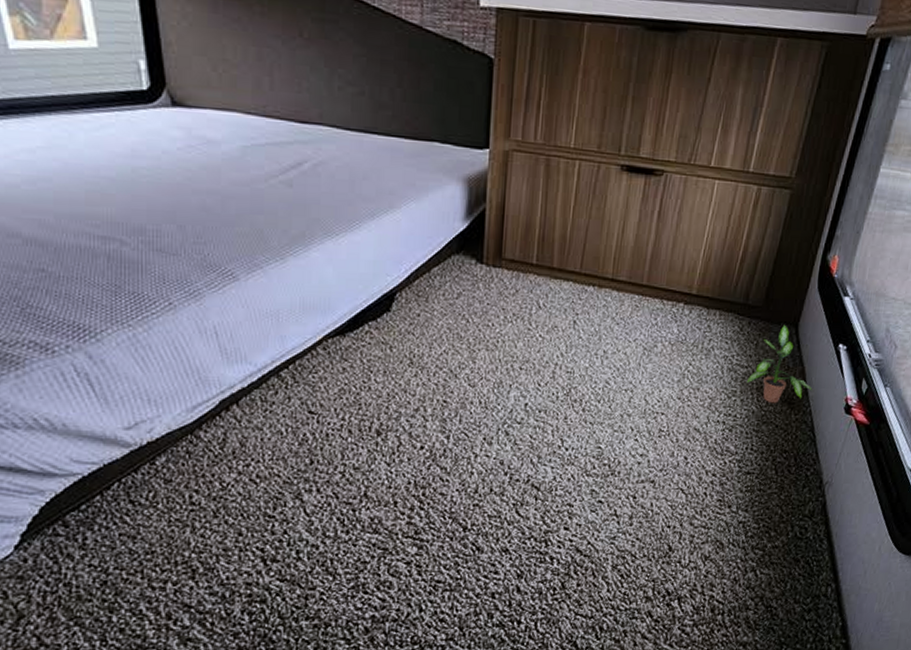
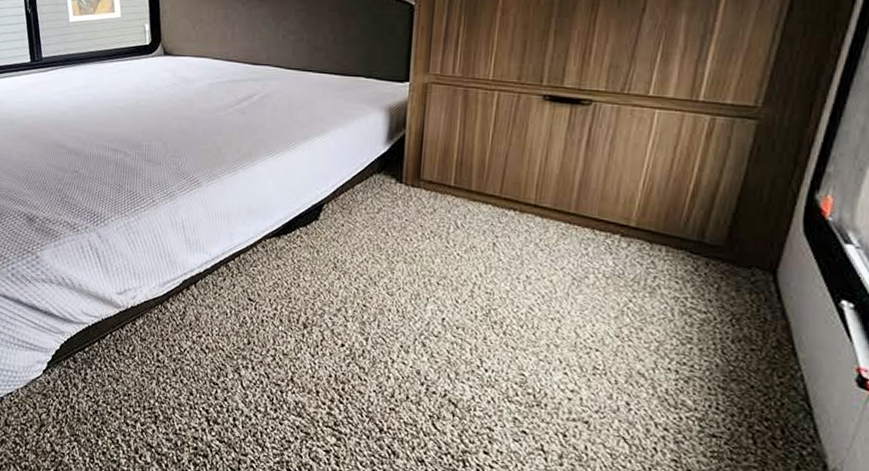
potted plant: present [746,324,812,403] -> none [706,269,803,360]

